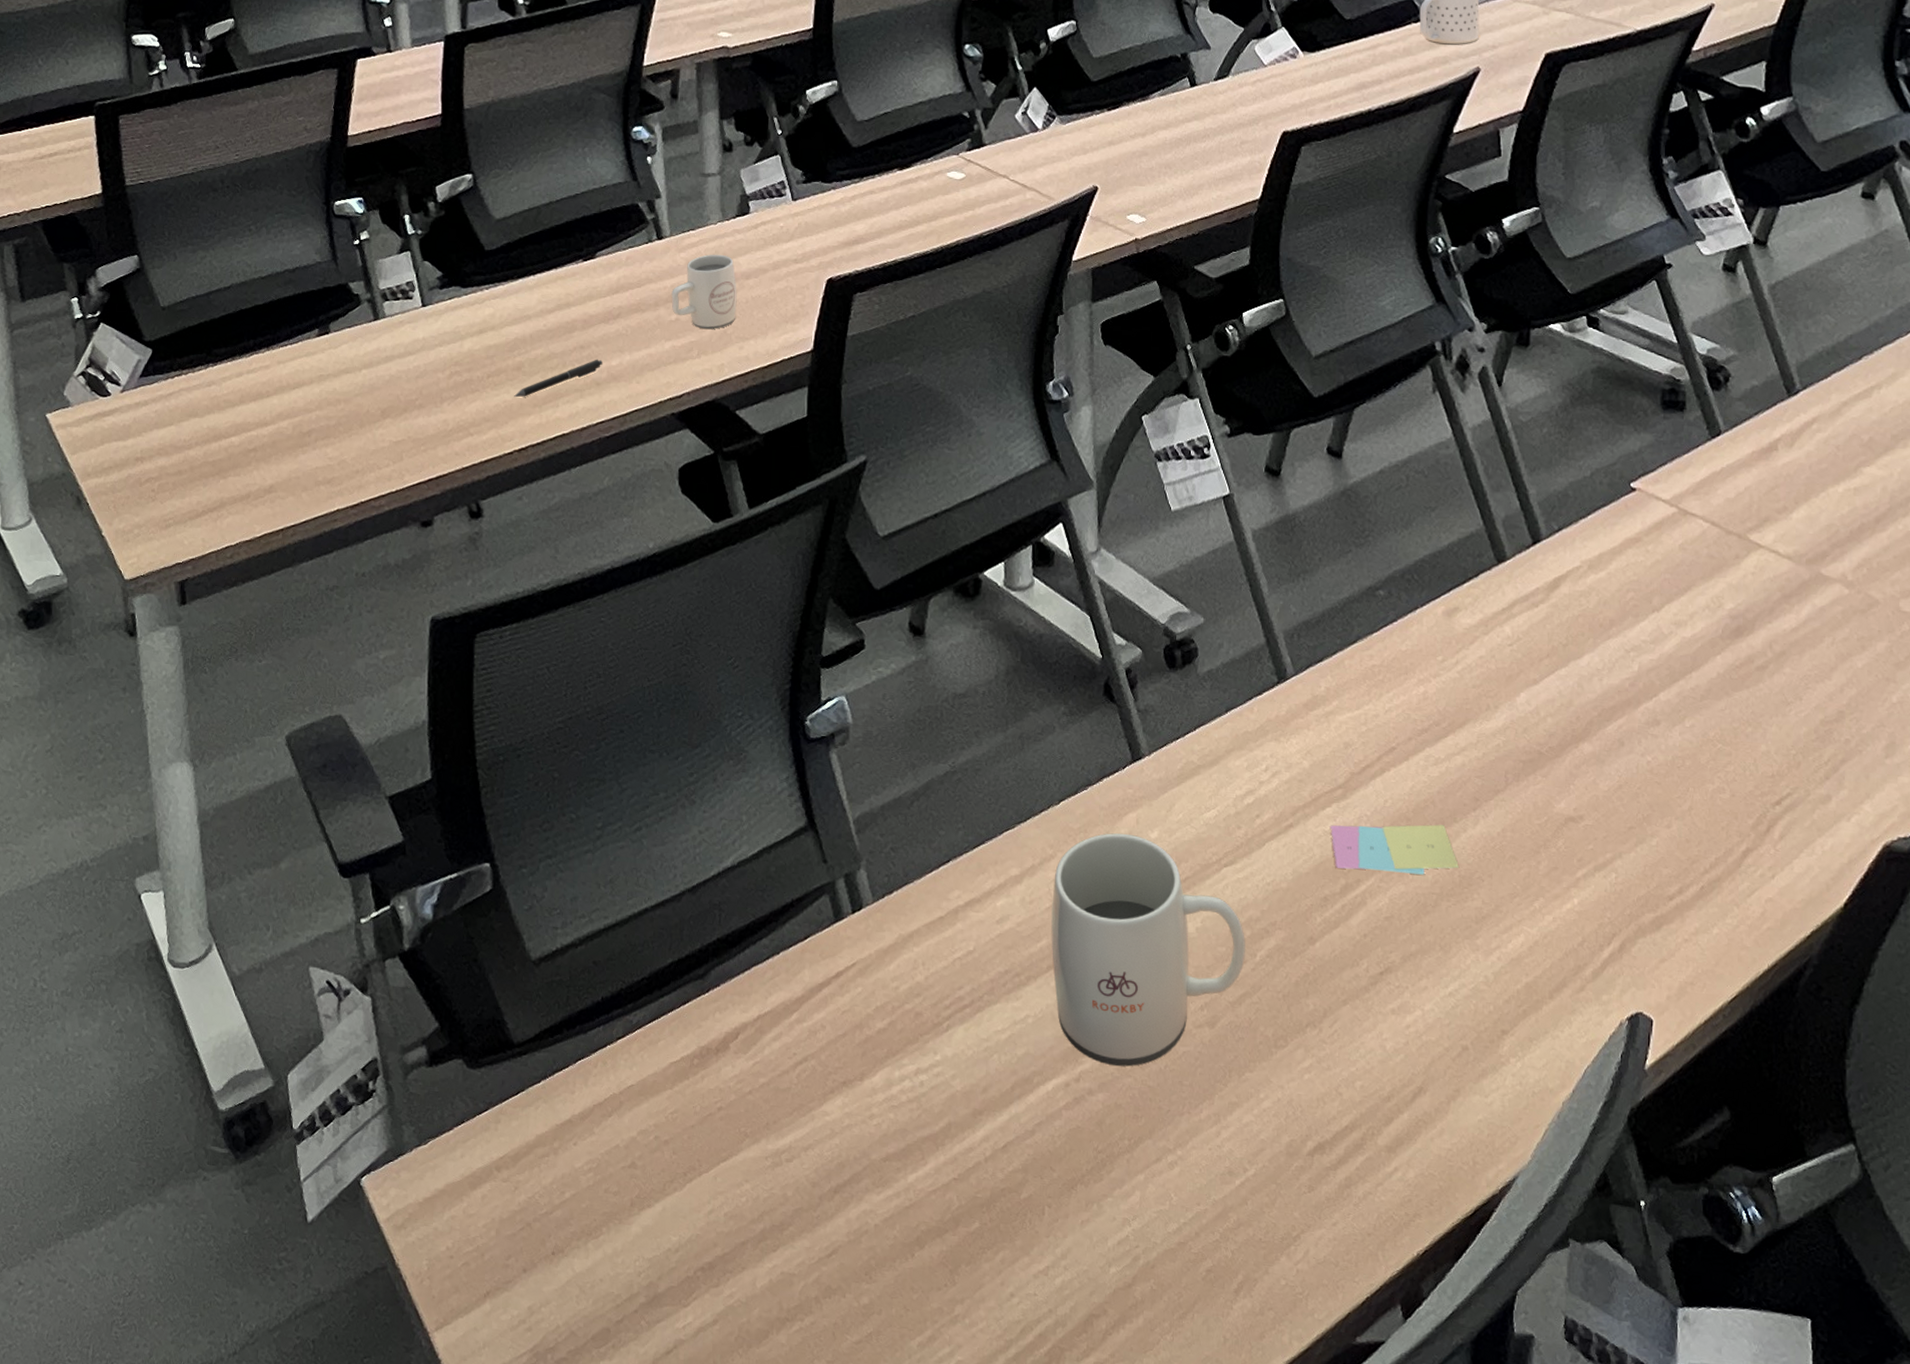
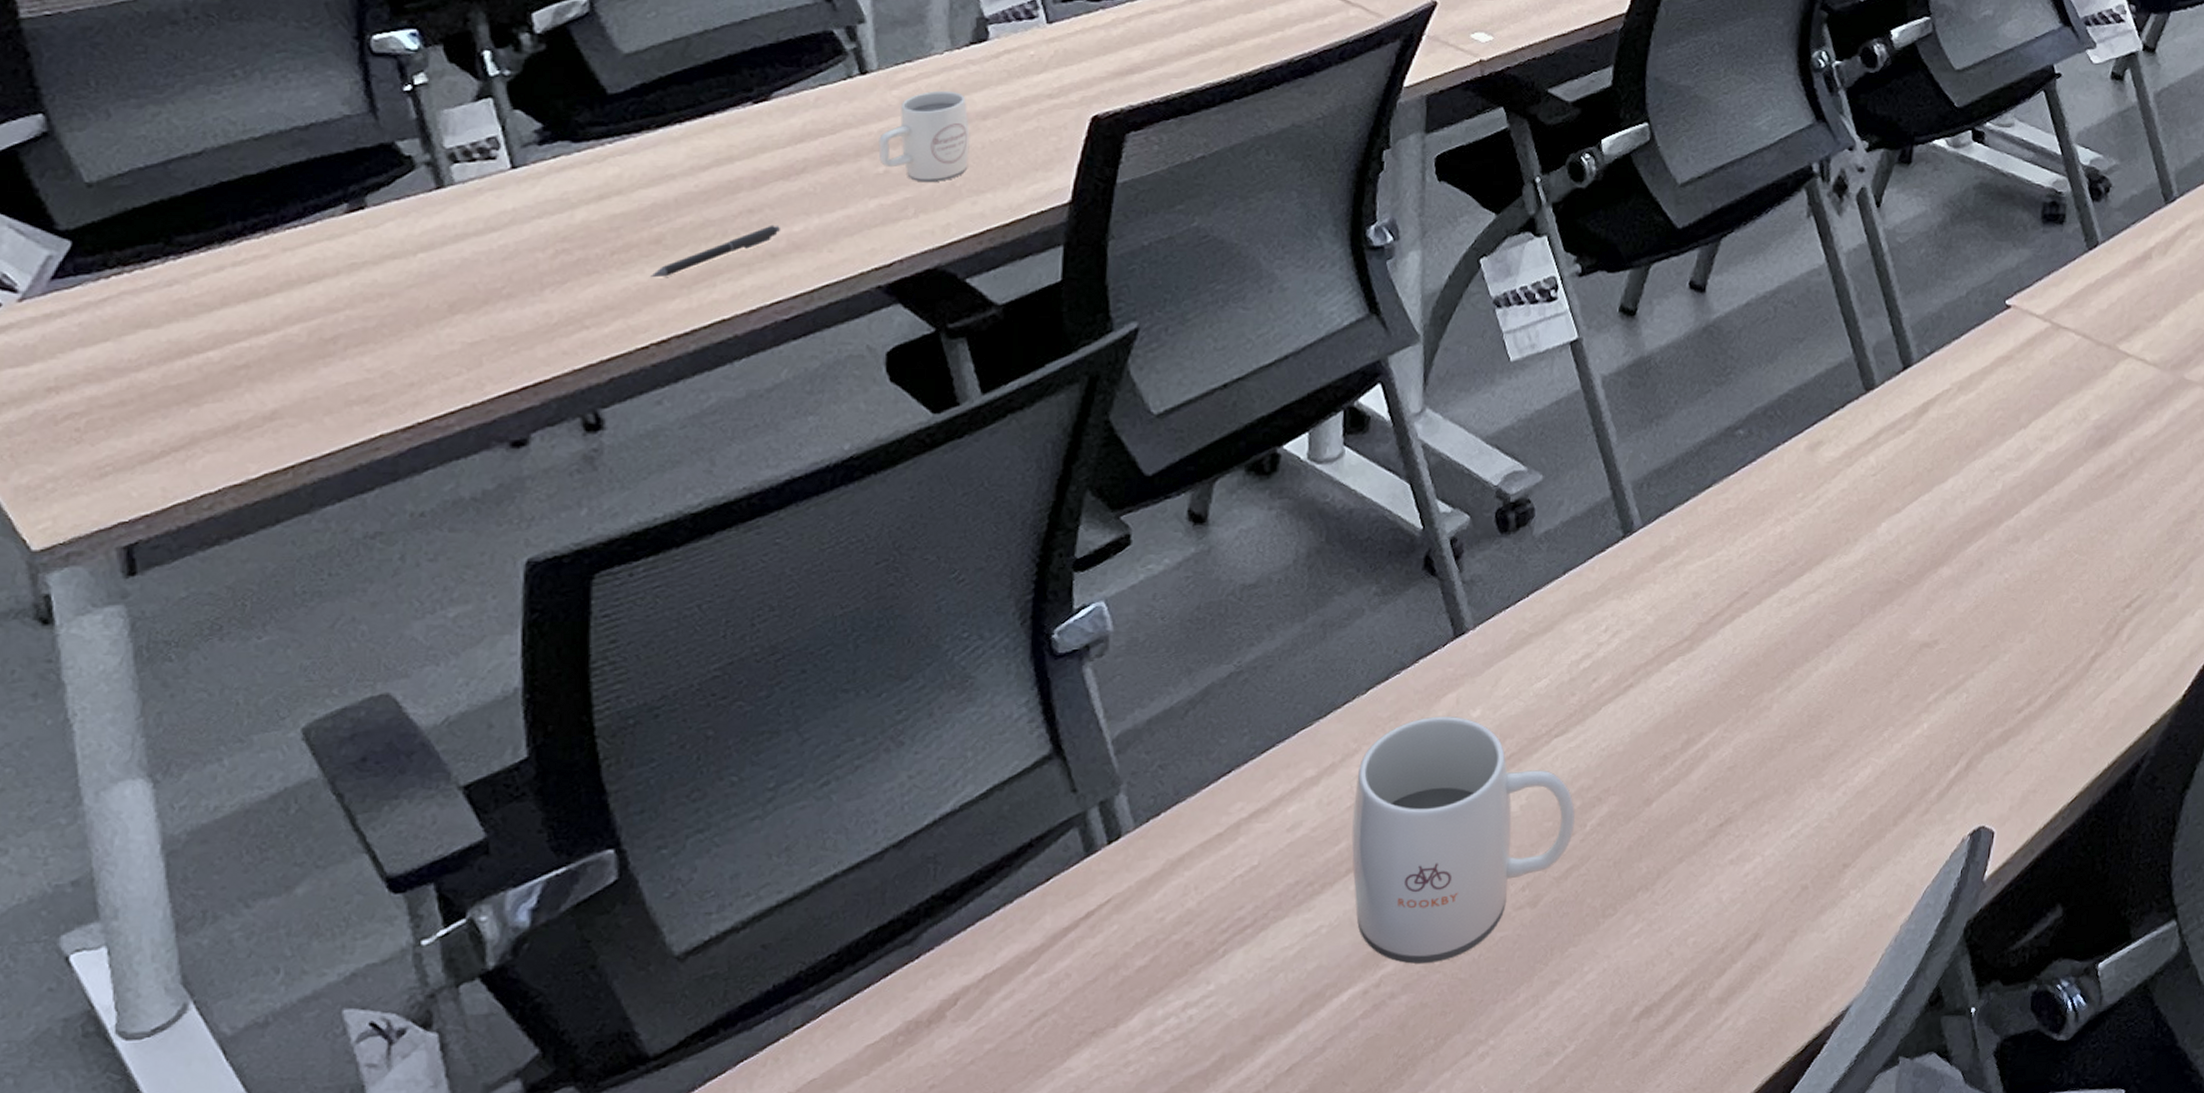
sticky notes: present [1330,824,1459,875] -> none [1673,666,1808,724]

